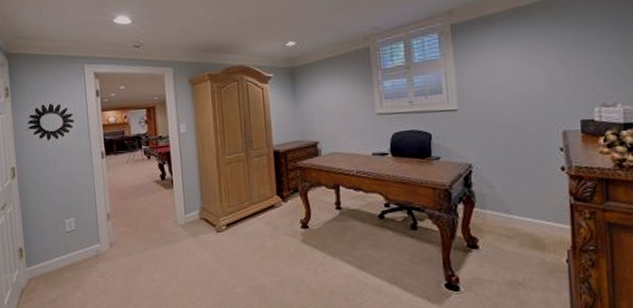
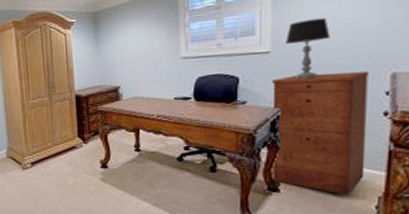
filing cabinet: none [461,129,553,251] -> present [271,71,369,196]
table lamp: none [470,79,508,136] -> present [286,17,330,80]

